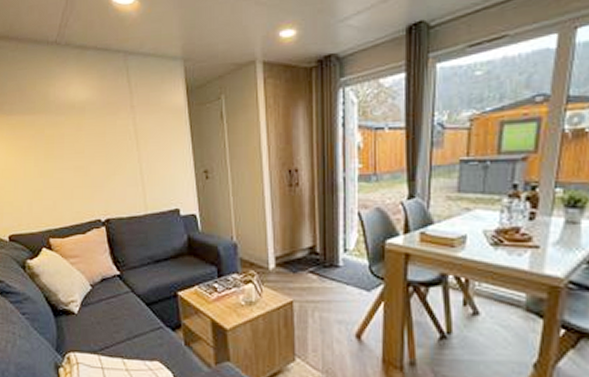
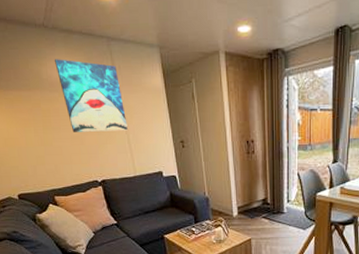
wall art: none [64,78,141,161] -> present [55,59,128,132]

